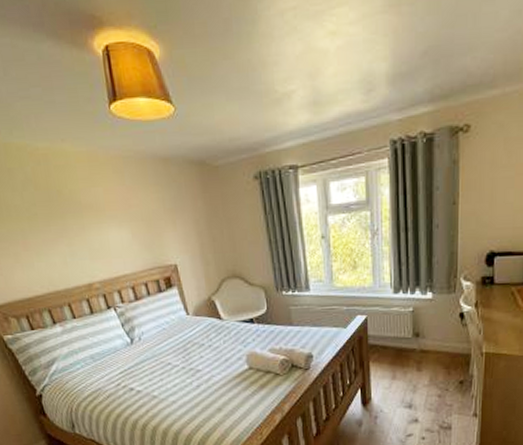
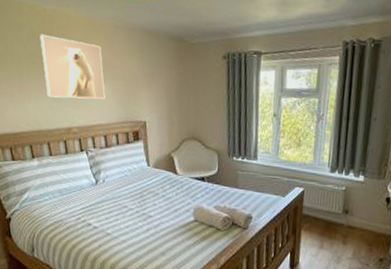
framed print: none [36,178,126,251] -> present [40,34,105,99]

